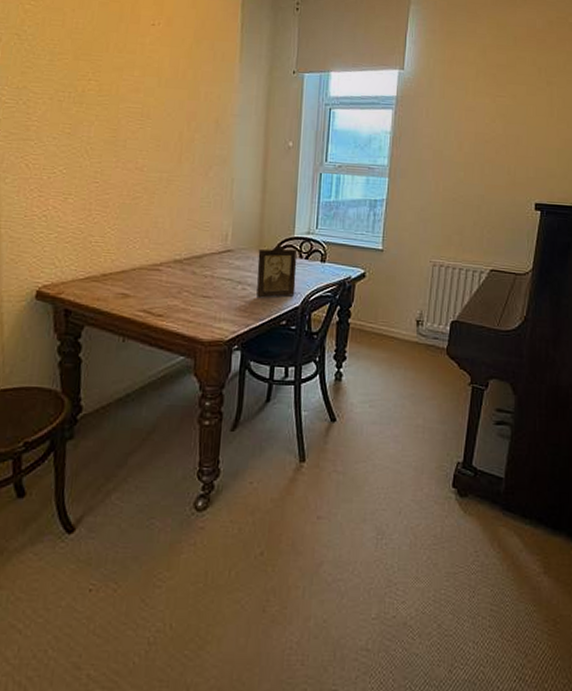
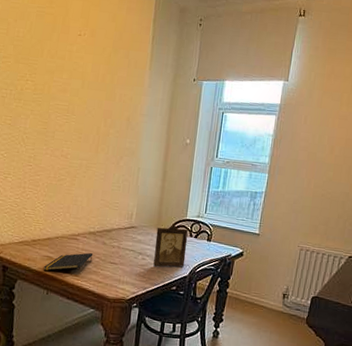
notepad: none [117,286,181,312] -> present [43,253,93,271]

